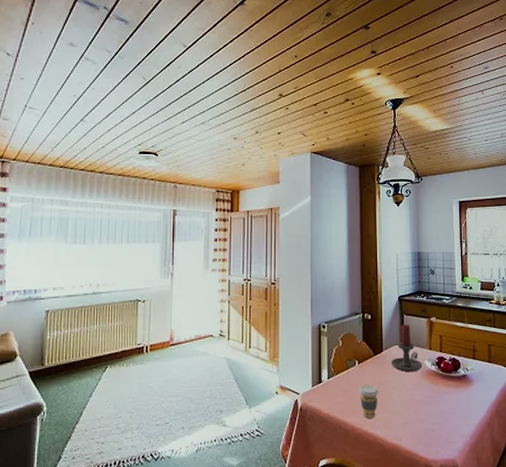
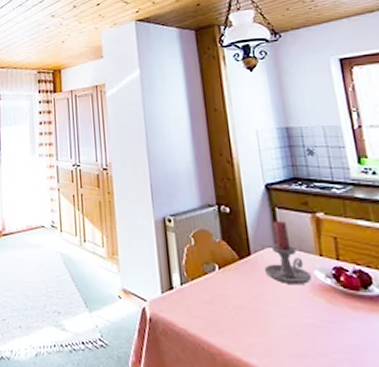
coffee cup: present [359,385,379,418] -> none [223,297,252,342]

